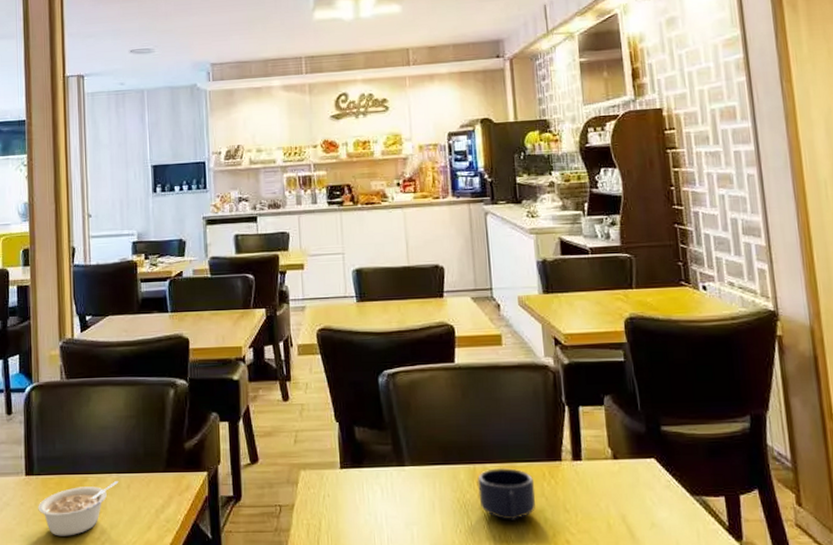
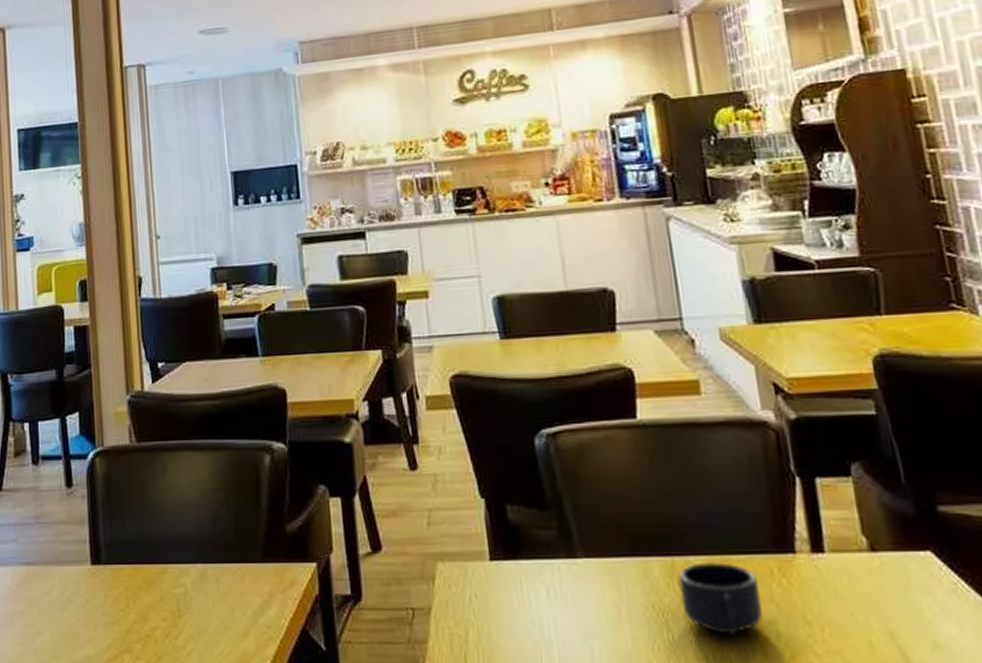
legume: present [38,481,119,536] -> none [107,573,206,644]

